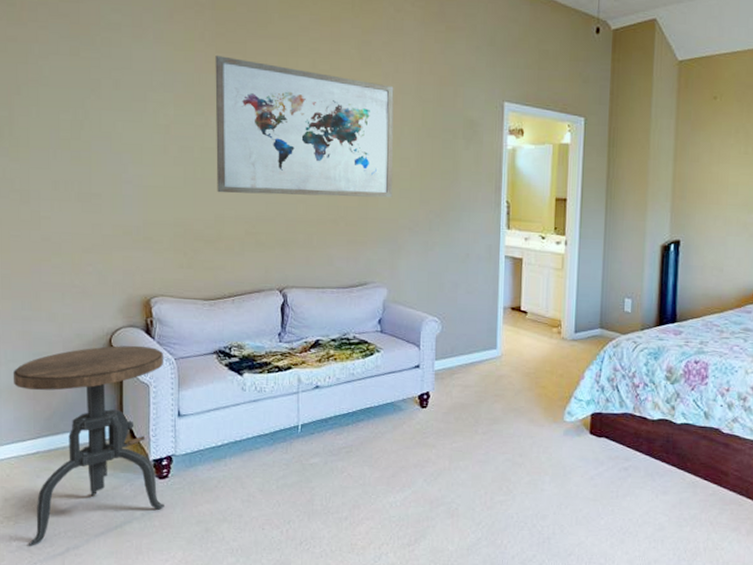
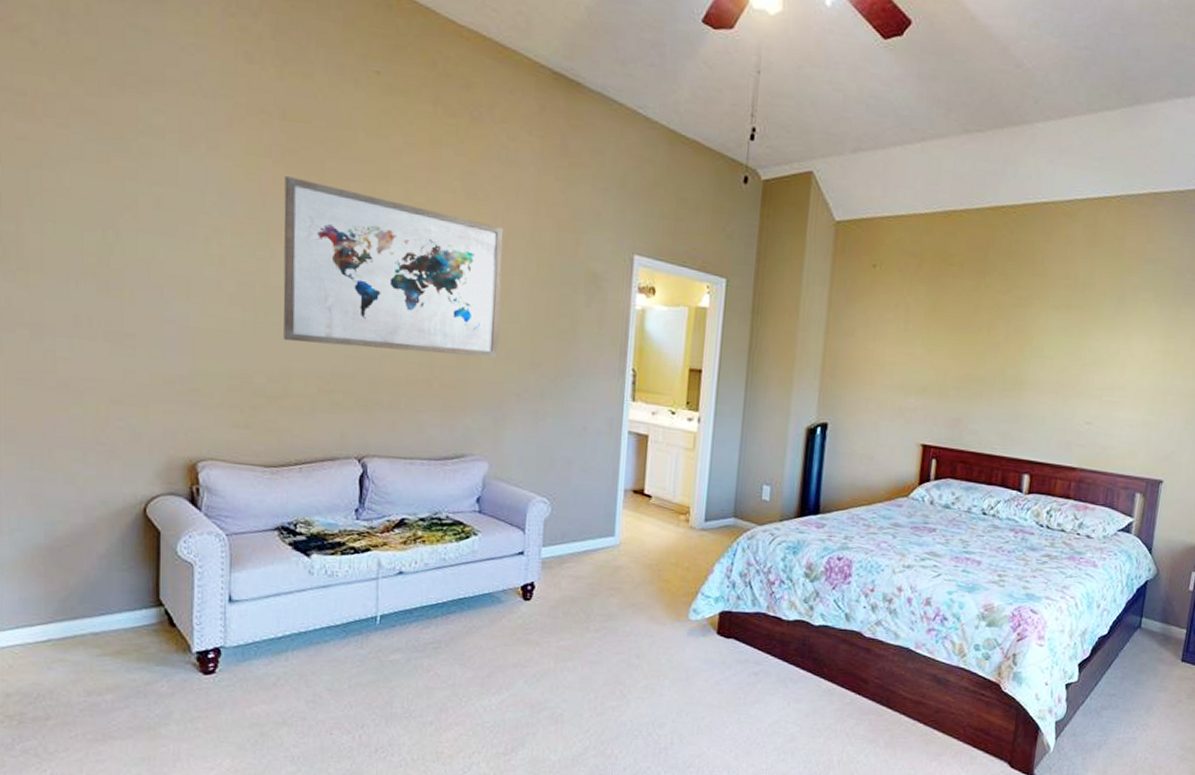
side table: present [12,345,164,546] -> none [18,516,212,750]

